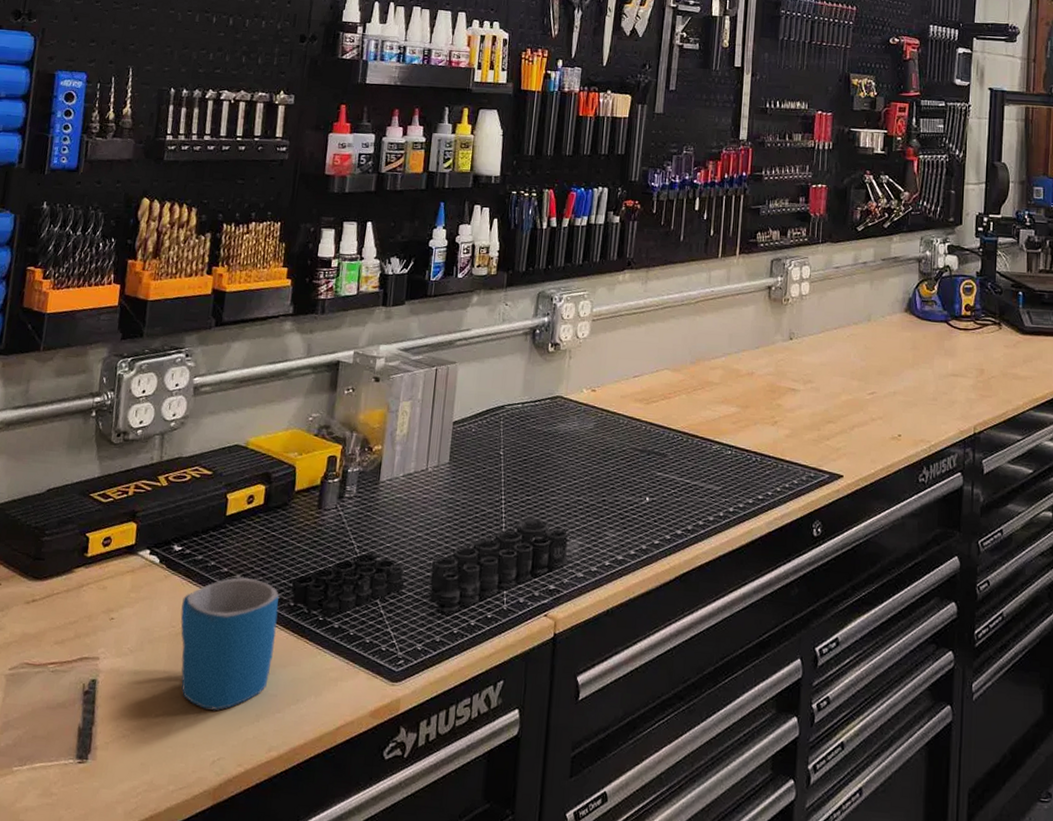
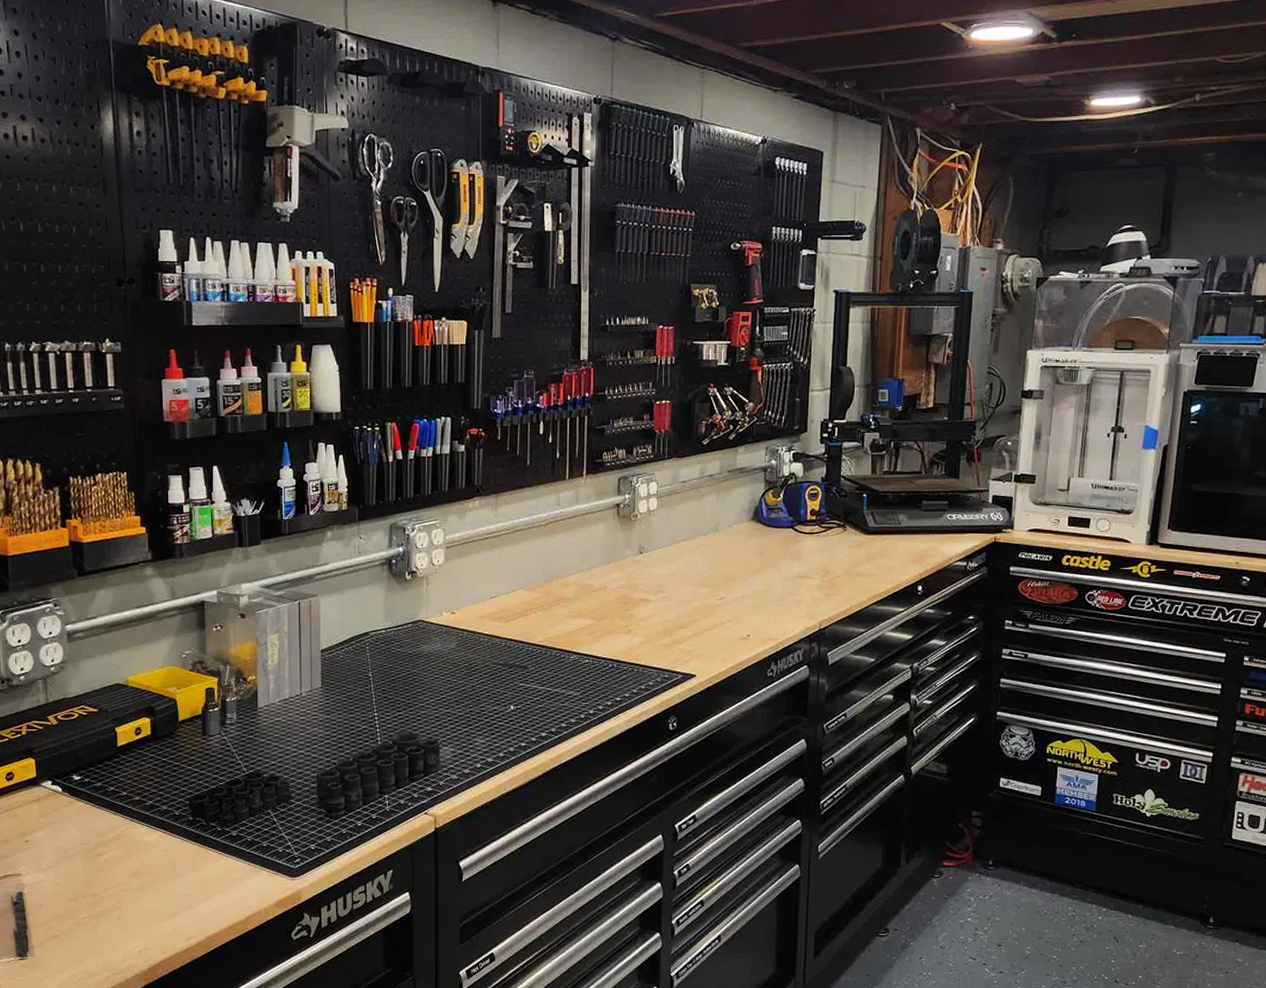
mug: present [180,577,279,711] -> none [89,799,181,911]

